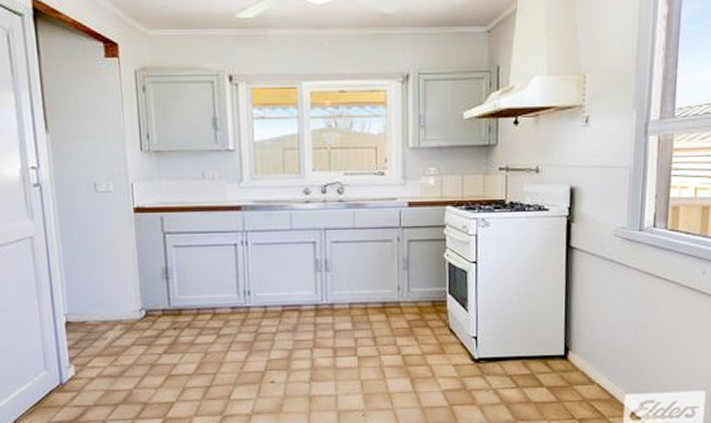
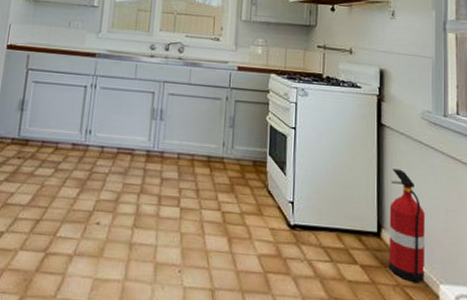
fire extinguisher: none [575,291,614,395] -> present [388,168,425,282]

